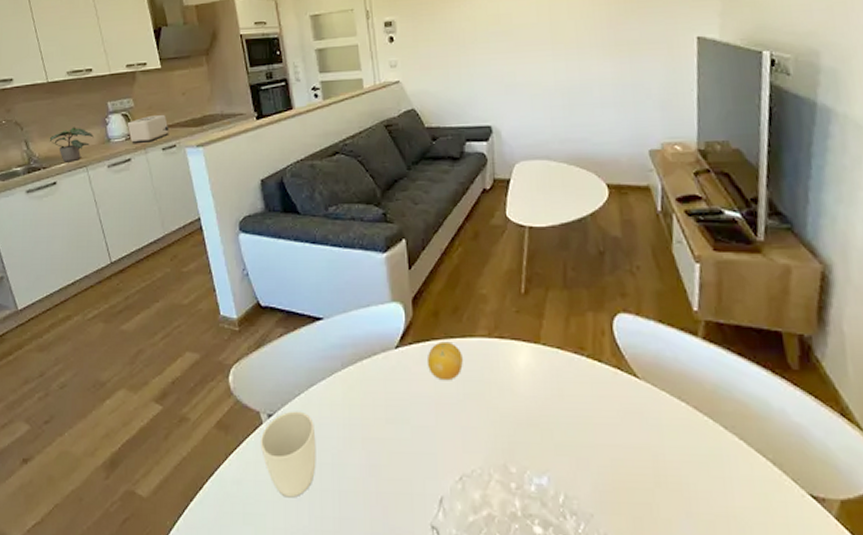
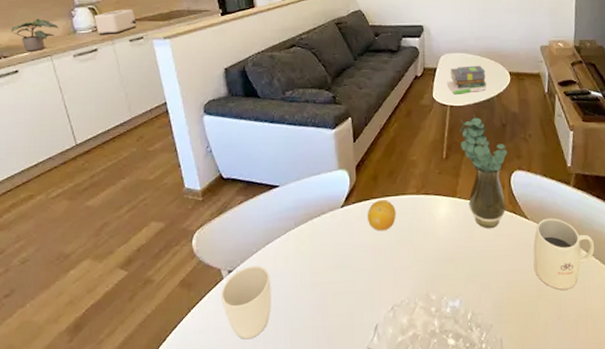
books: none [524,175,576,212] -> present [447,65,486,94]
vase: none [541,237,608,388] -> present [459,113,508,229]
mug: none [647,379,738,477] -> present [533,218,595,290]

